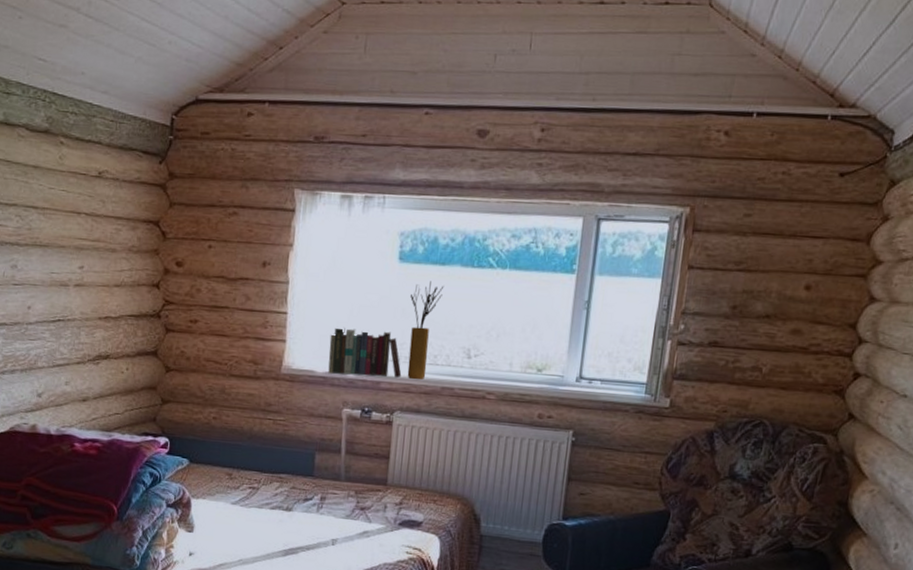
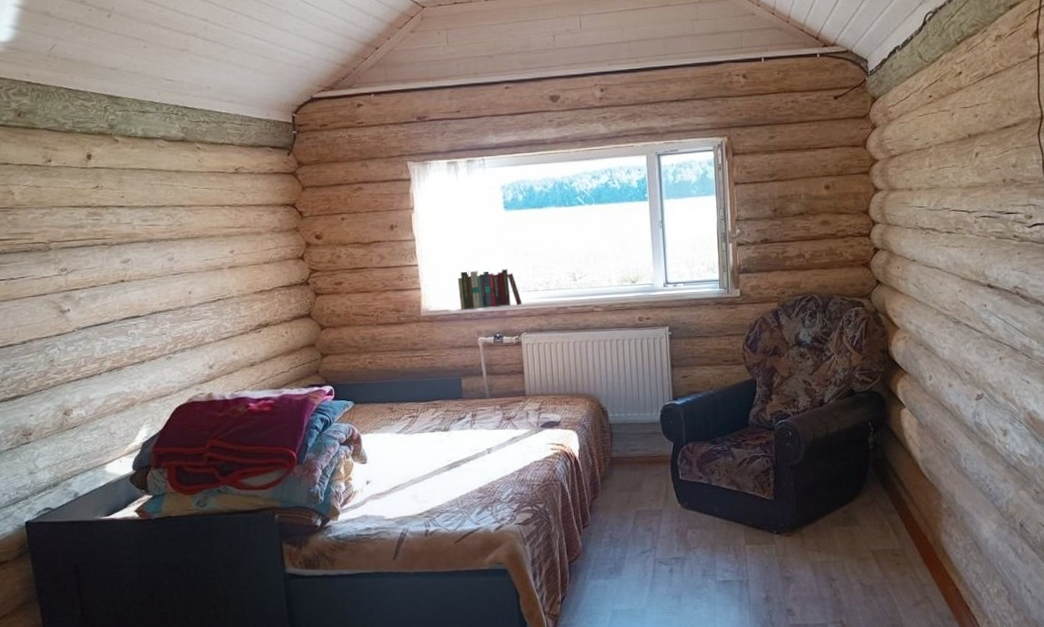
vase: present [407,281,445,381] -> none [519,222,545,305]

